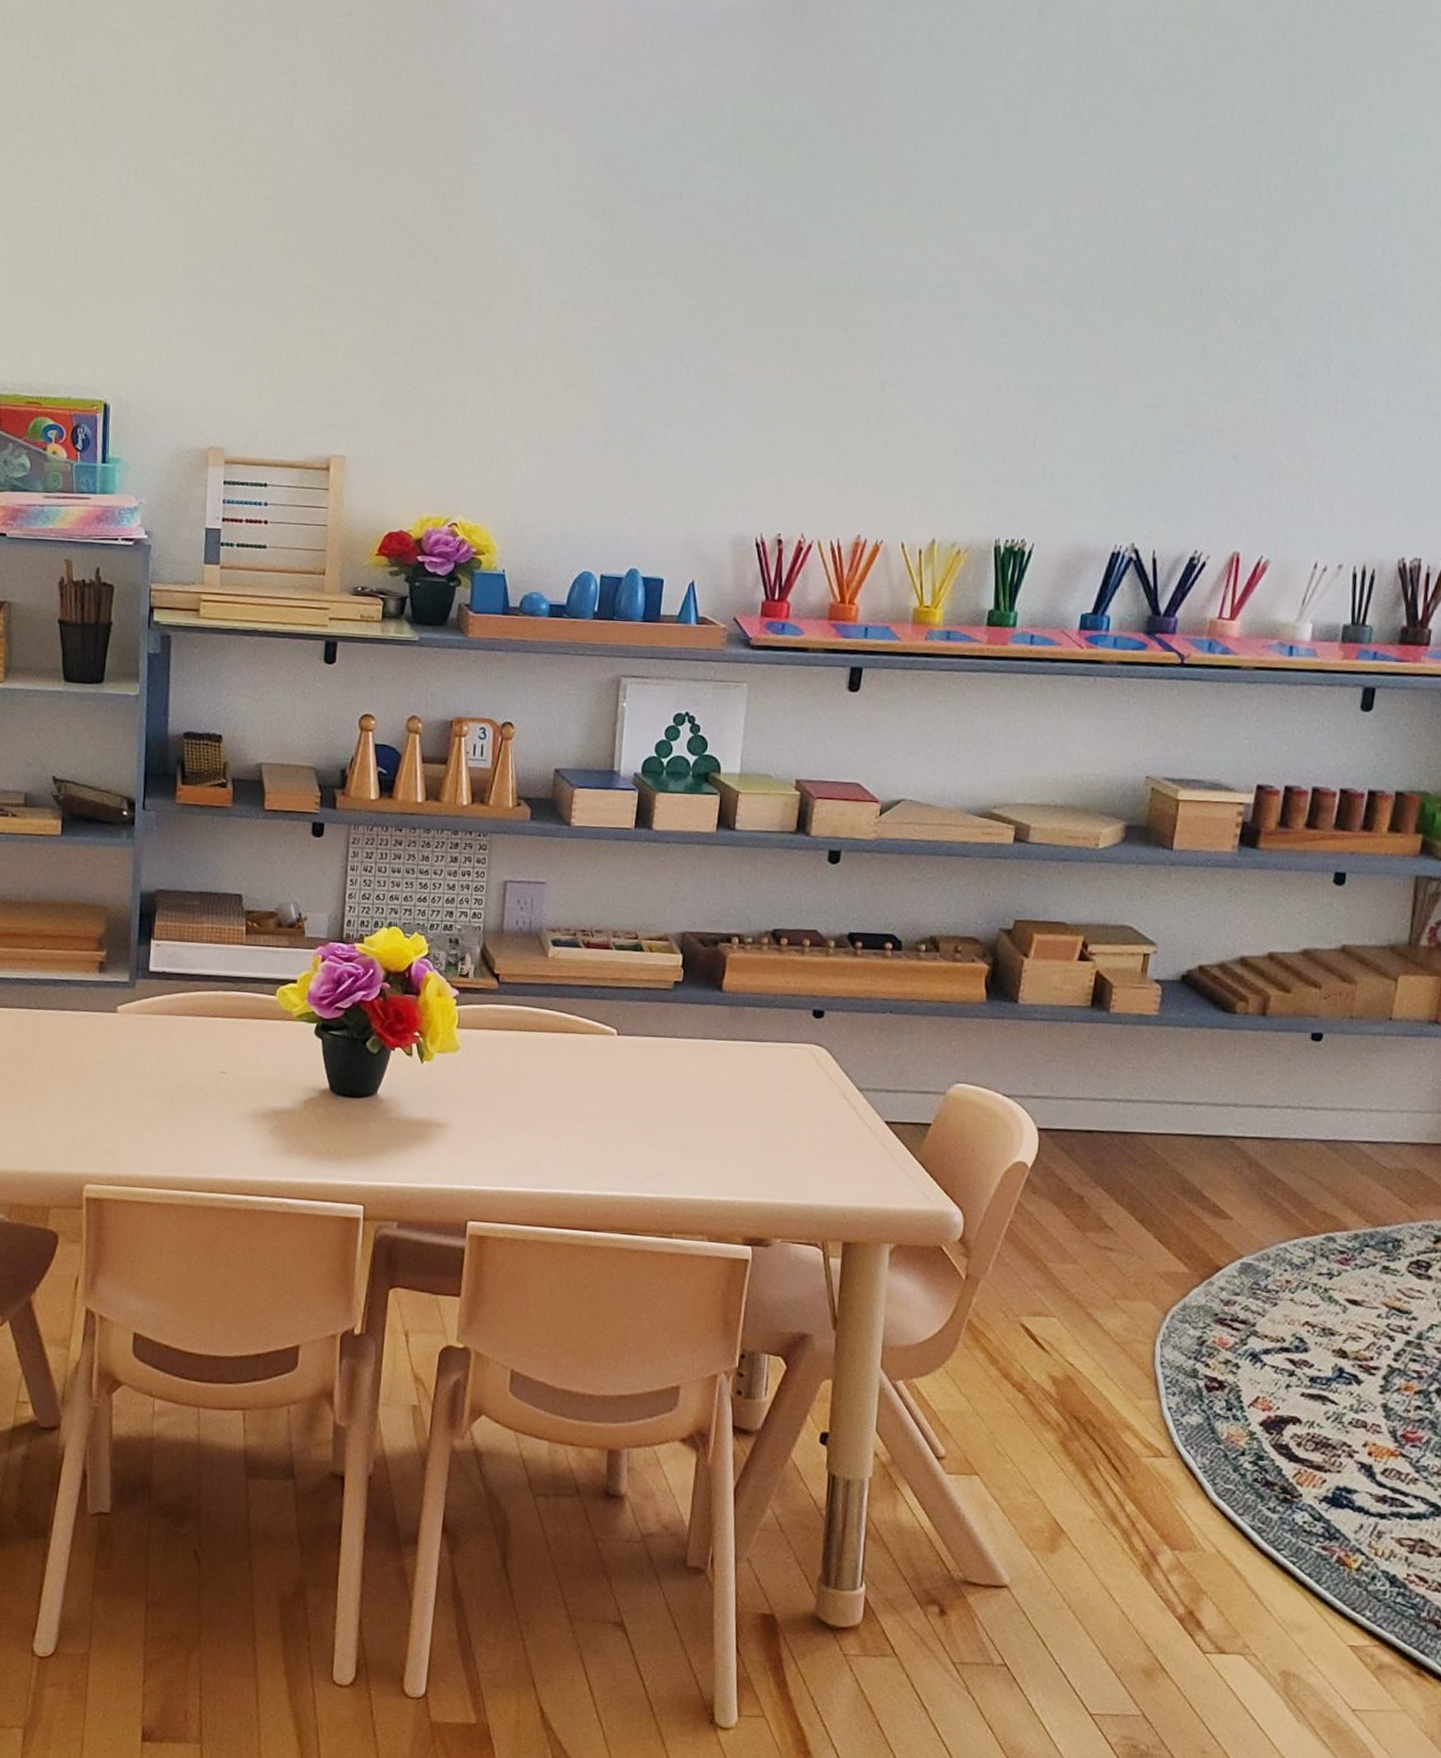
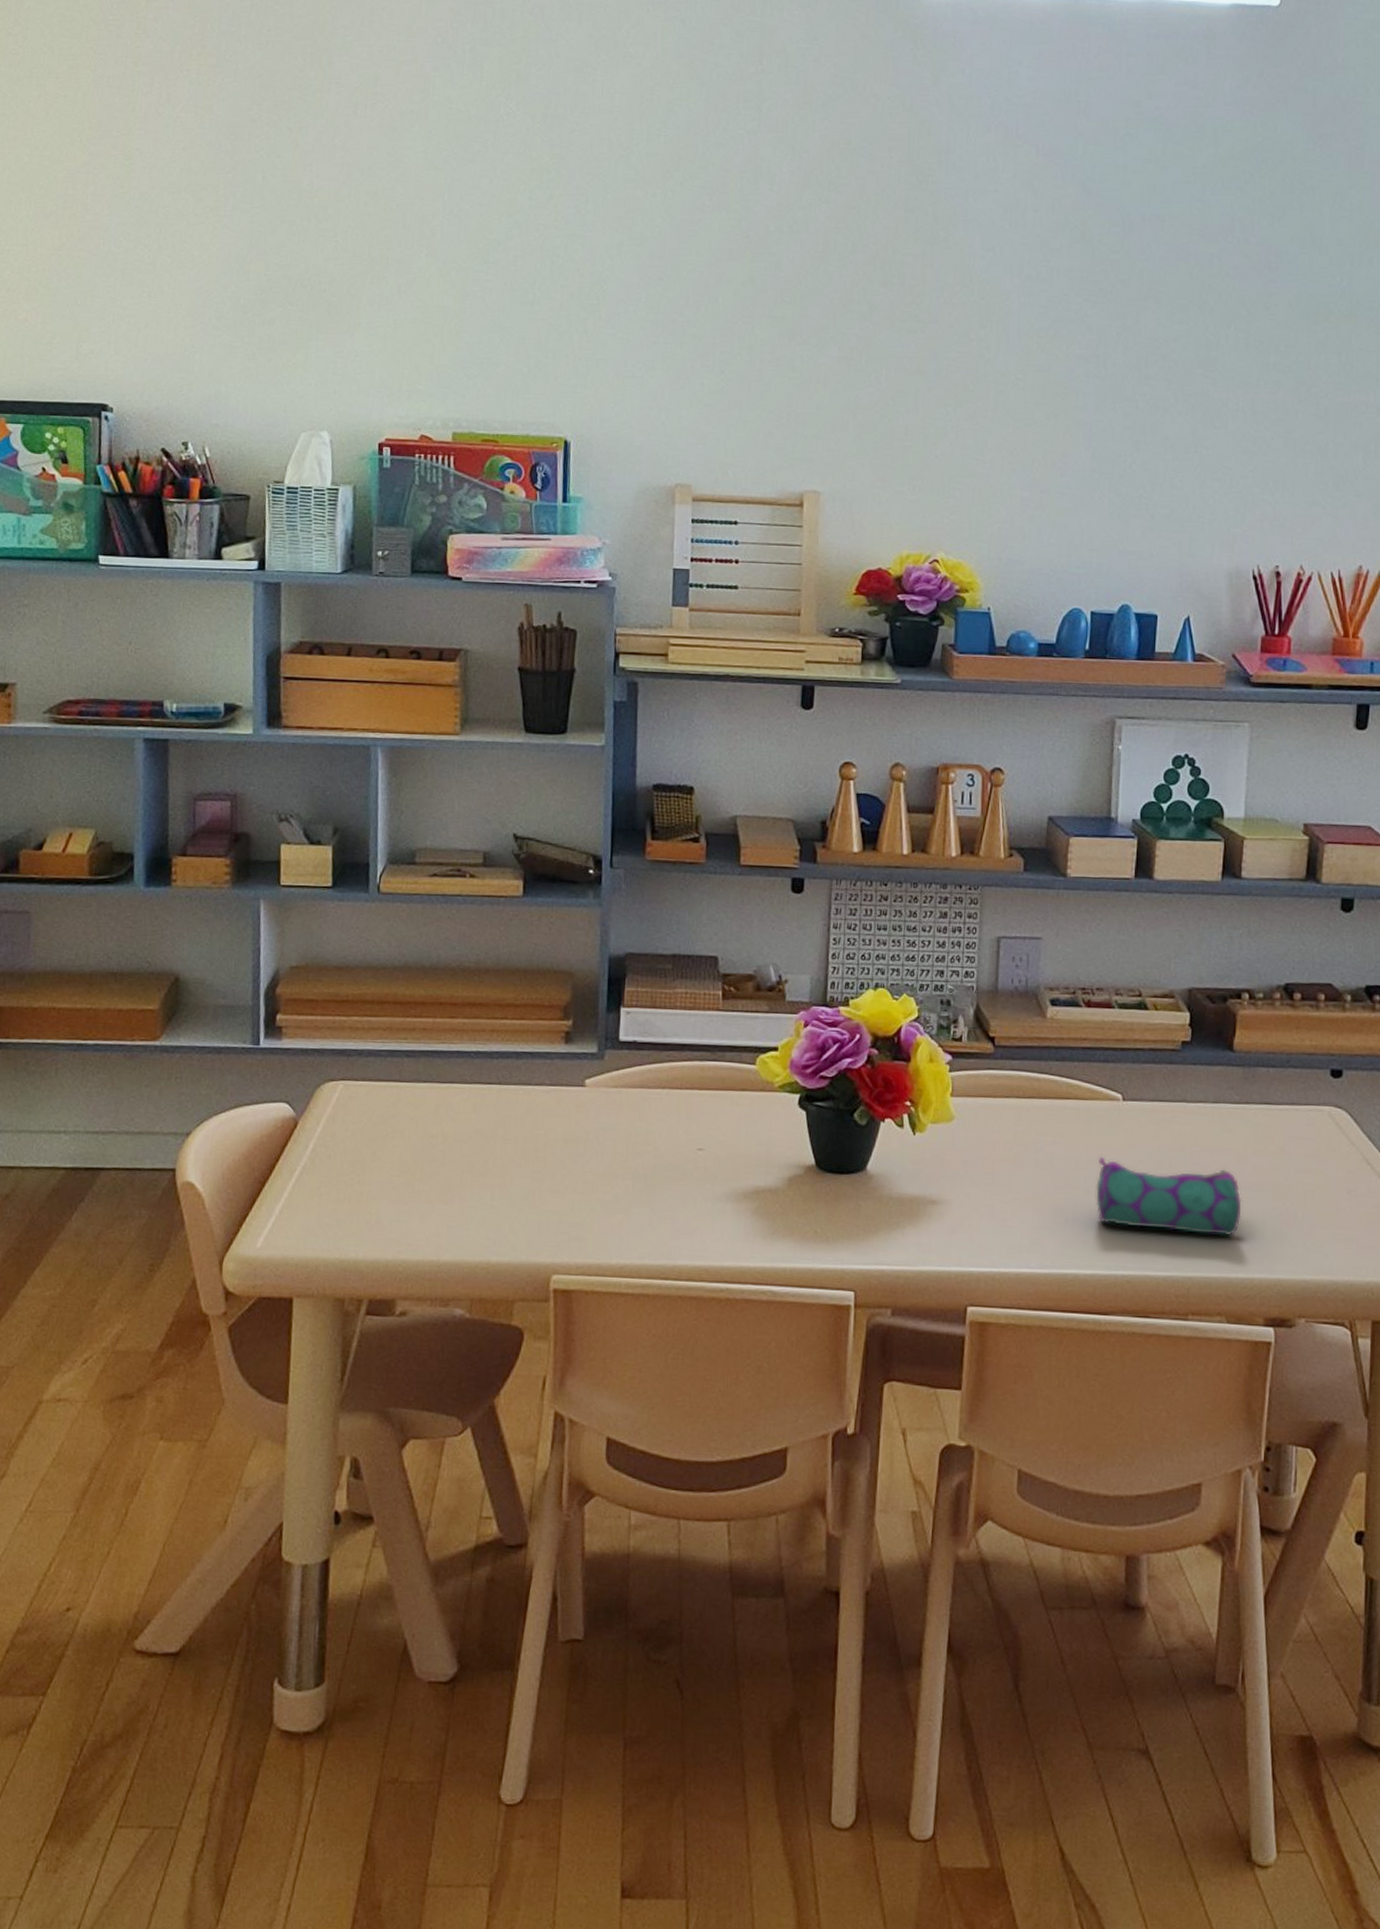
pencil case: none [589,1086,726,1162] -> present [1096,1156,1242,1237]

